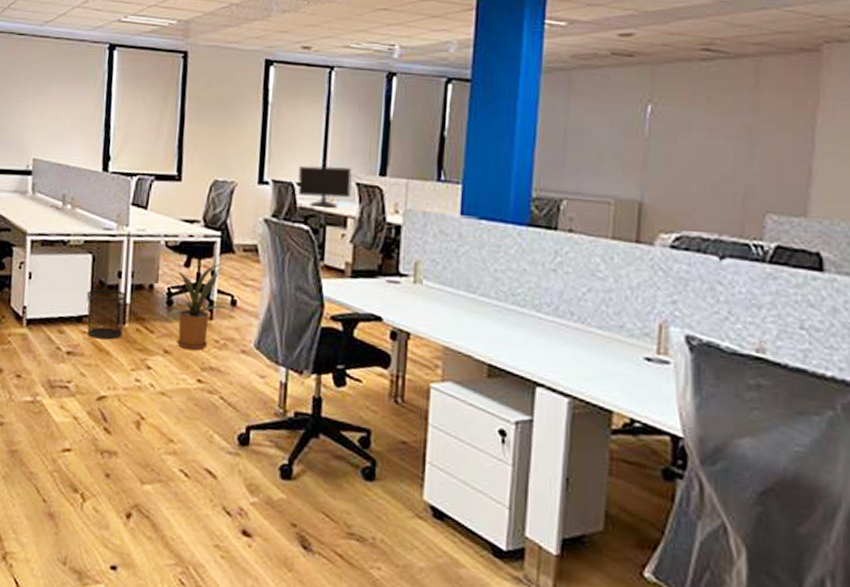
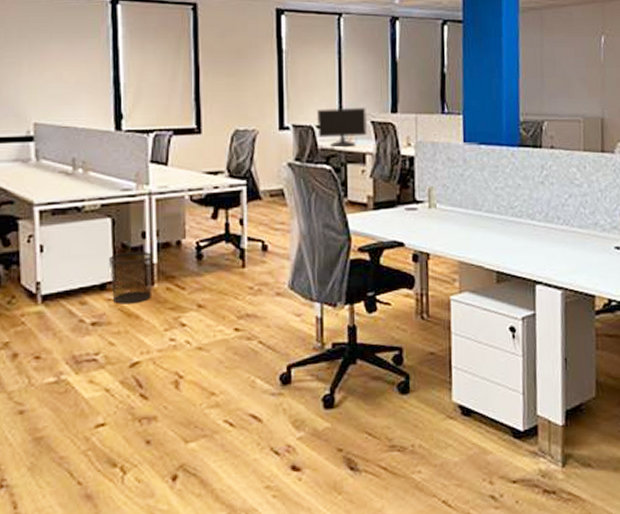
house plant: present [160,263,230,351] -> none [187,211,261,301]

